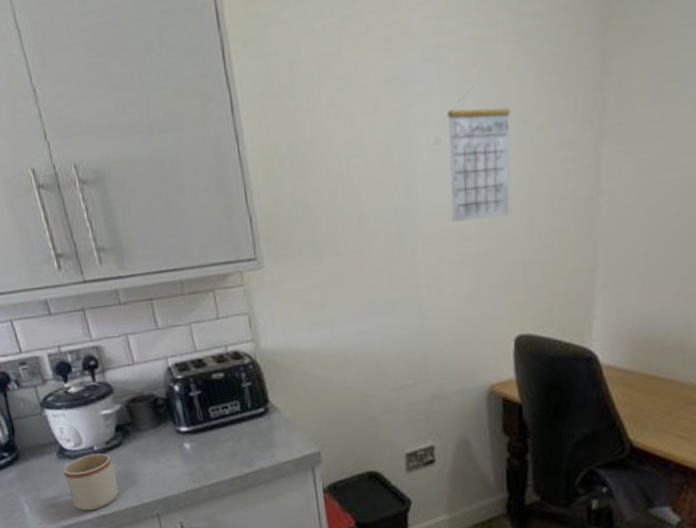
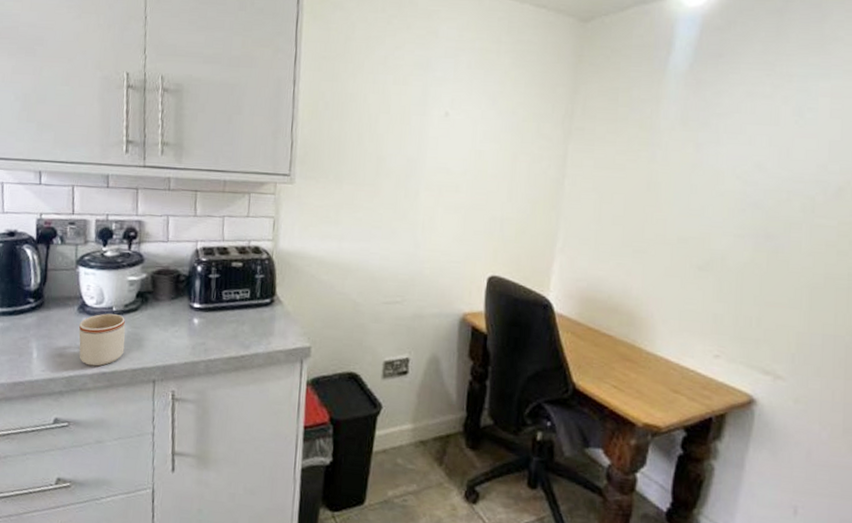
calendar: present [447,86,512,222] -> none [450,81,505,180]

